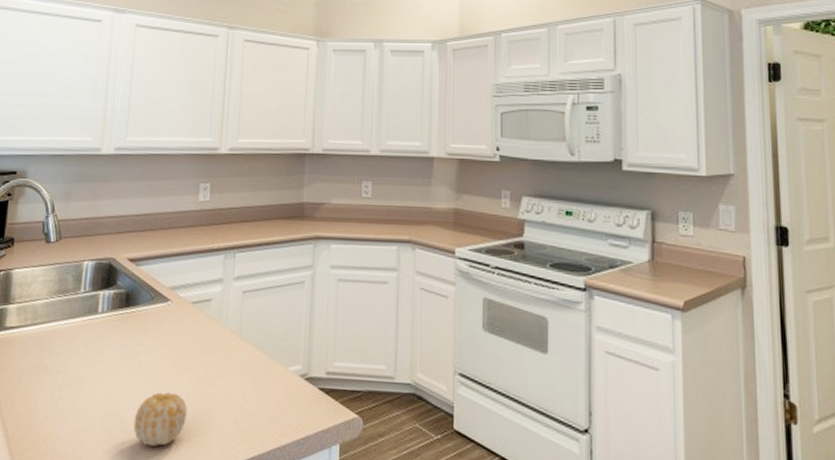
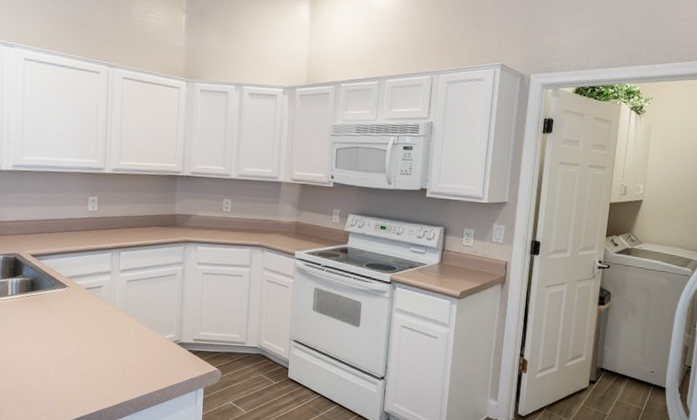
fruit: present [133,392,187,446] -> none [43,353,86,390]

